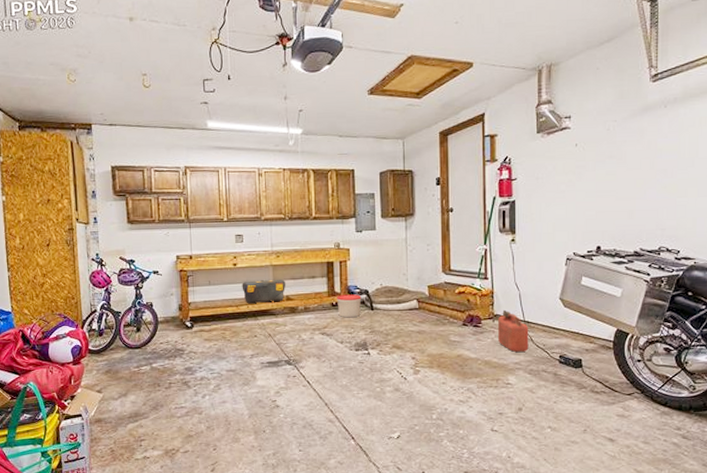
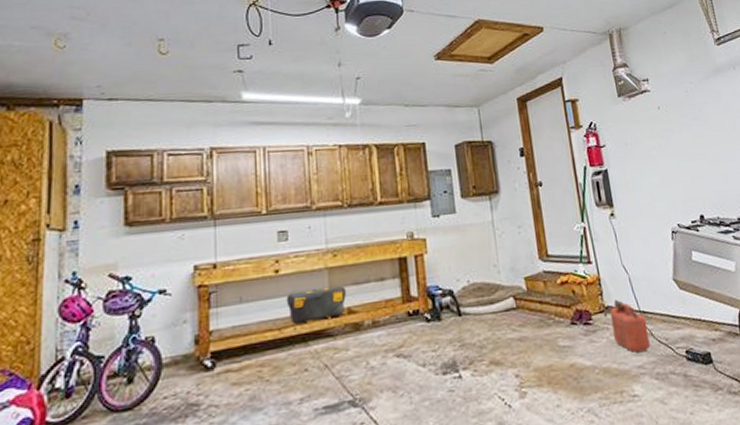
bucket: present [337,294,362,318] -> none [414,297,446,330]

